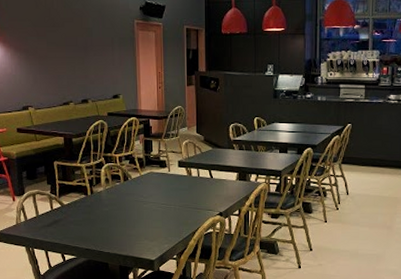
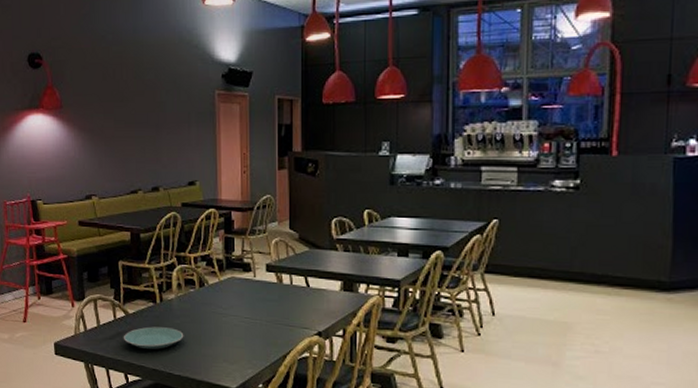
plate: none [59,214,112,233] -> present [123,326,184,350]

